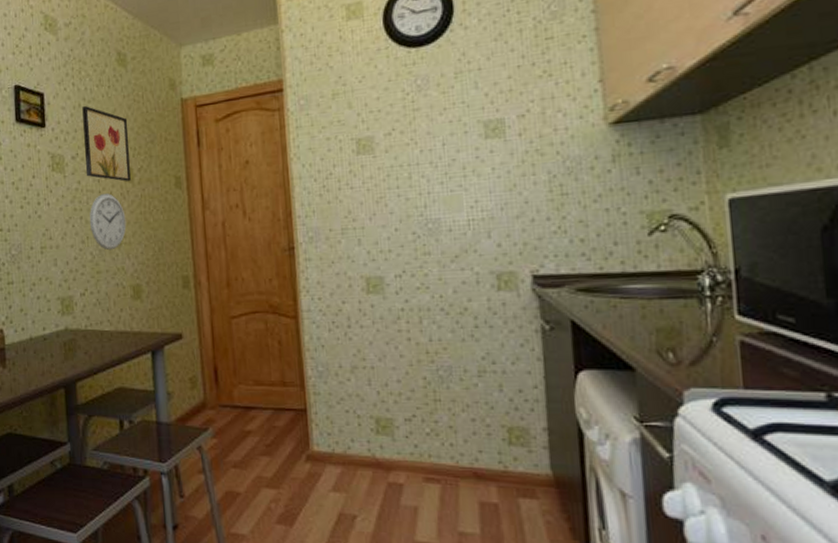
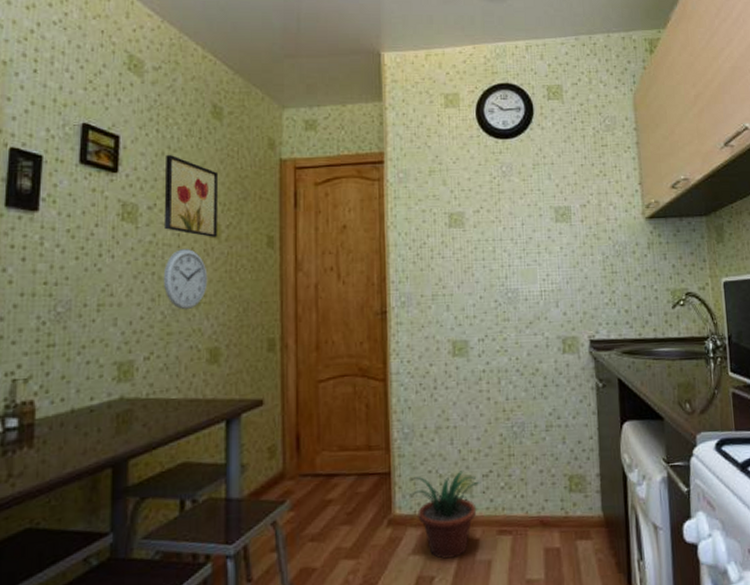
potted plant: none [327,413,404,500] -> present [410,470,481,559]

